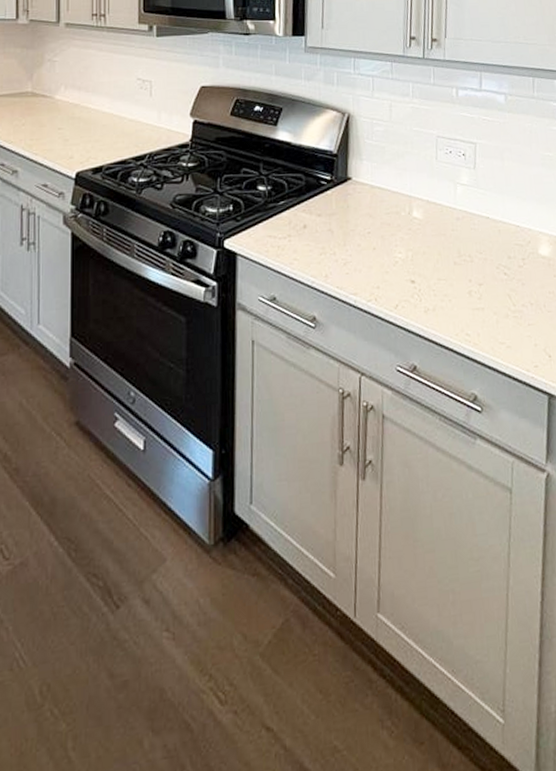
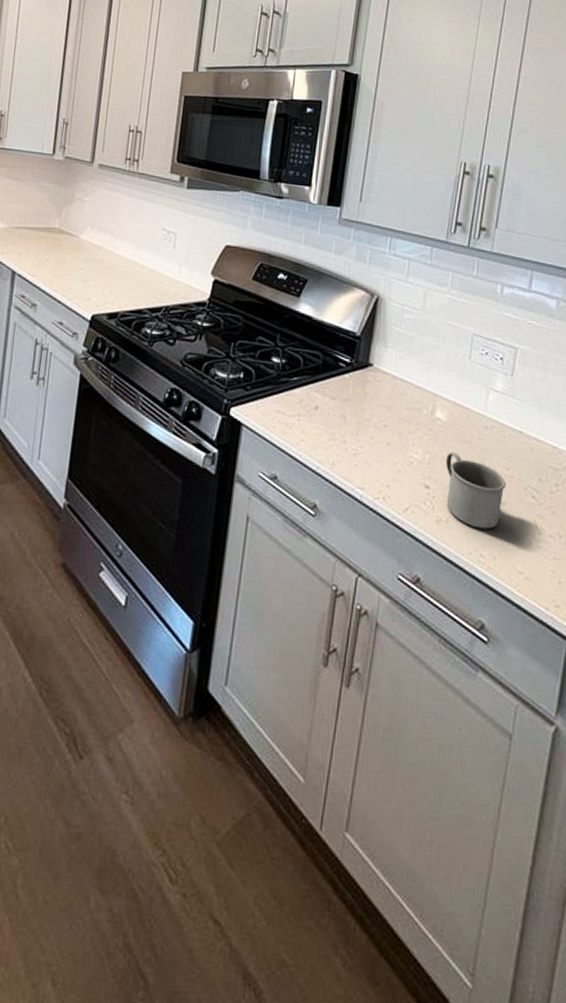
mug: none [426,245,481,311] -> present [446,451,506,529]

